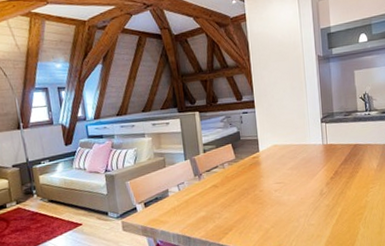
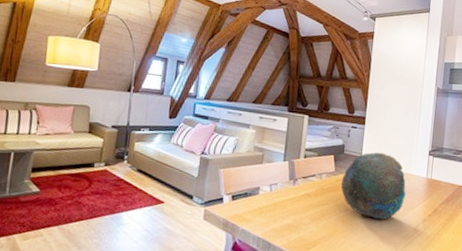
decorative bowl: none [243,130,306,194] -> present [341,152,406,220]

